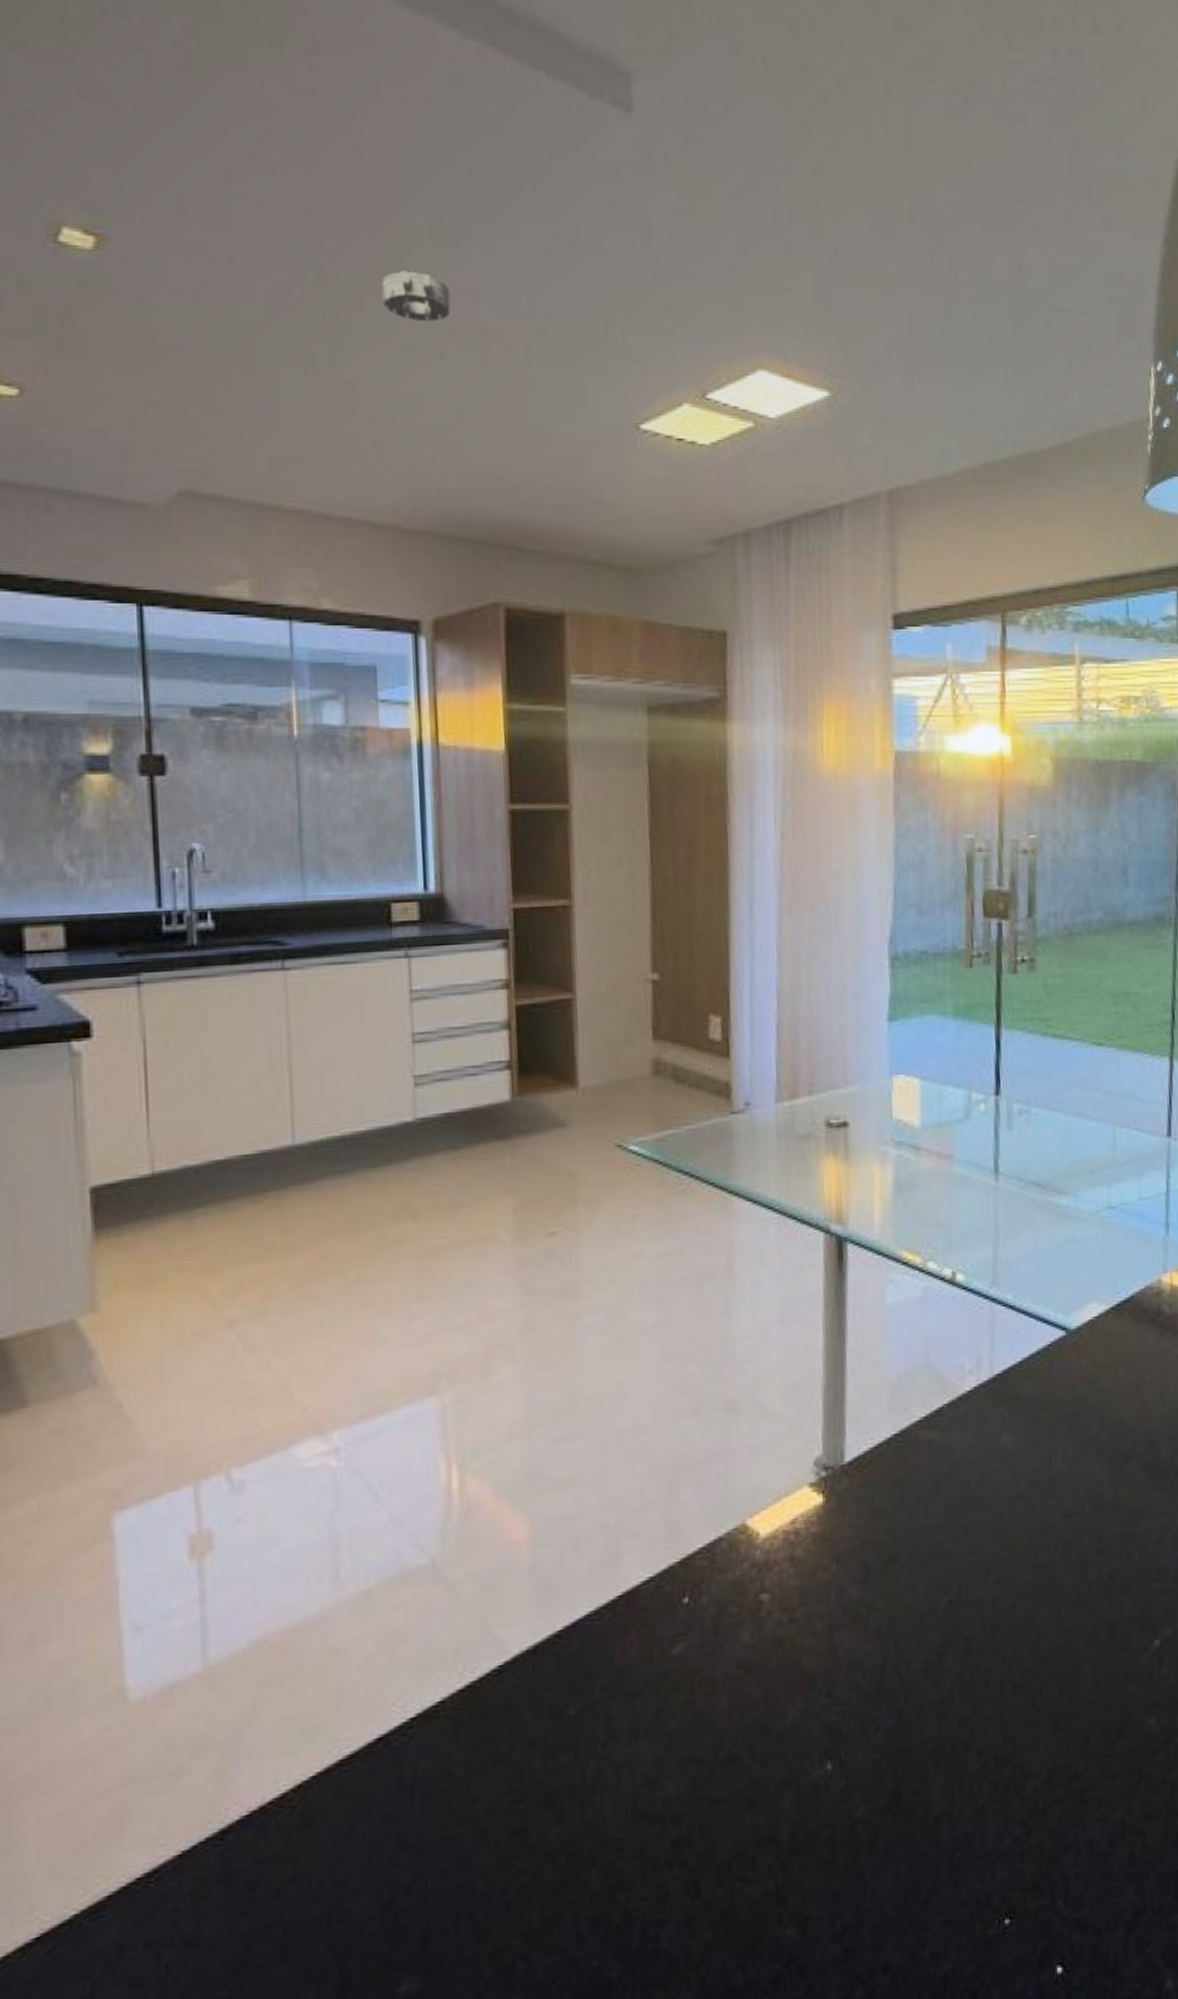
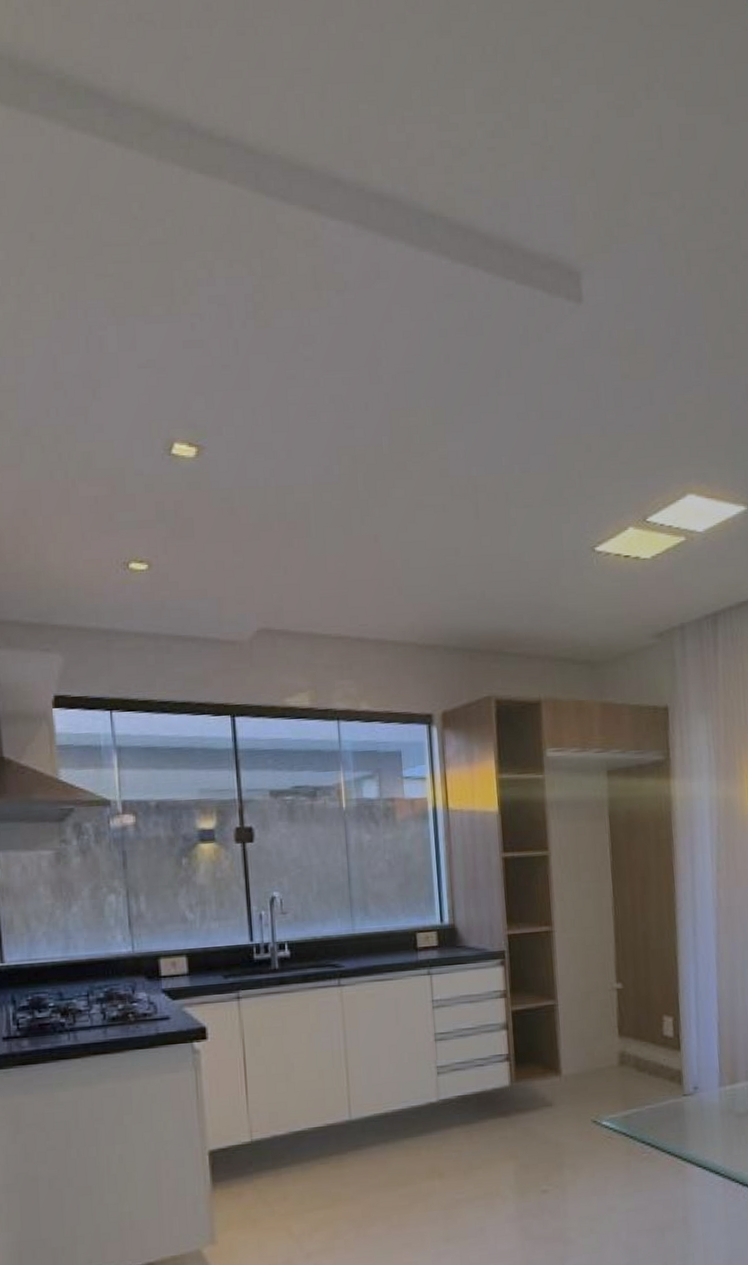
smoke detector: present [381,271,451,322] -> none [397,447,449,484]

